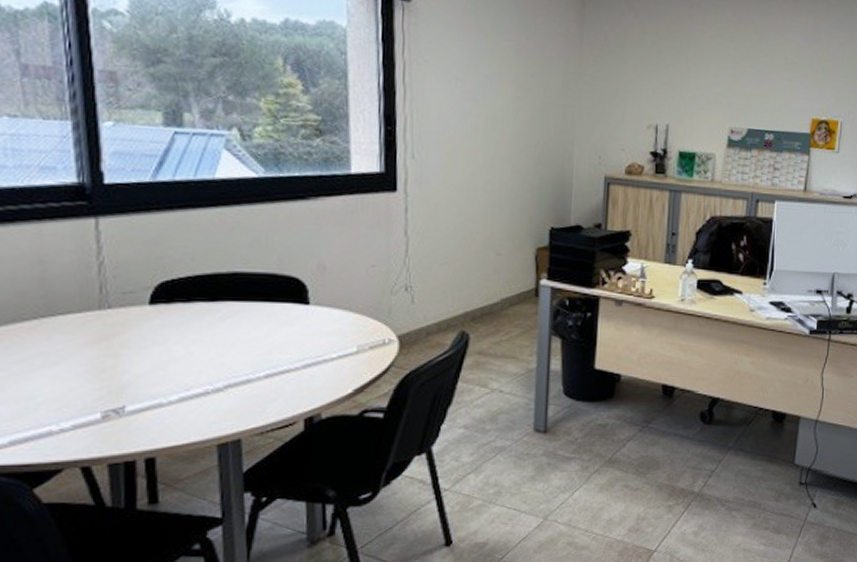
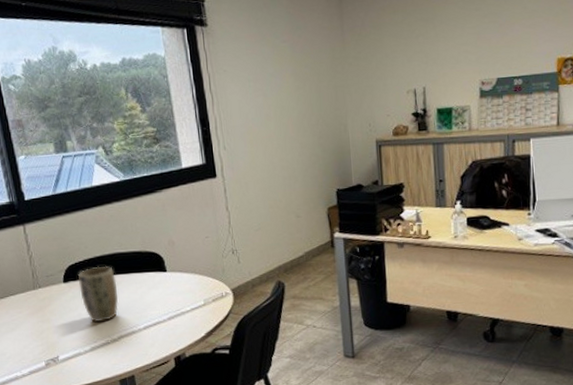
plant pot: none [174,287,233,362] -> present [78,265,118,322]

